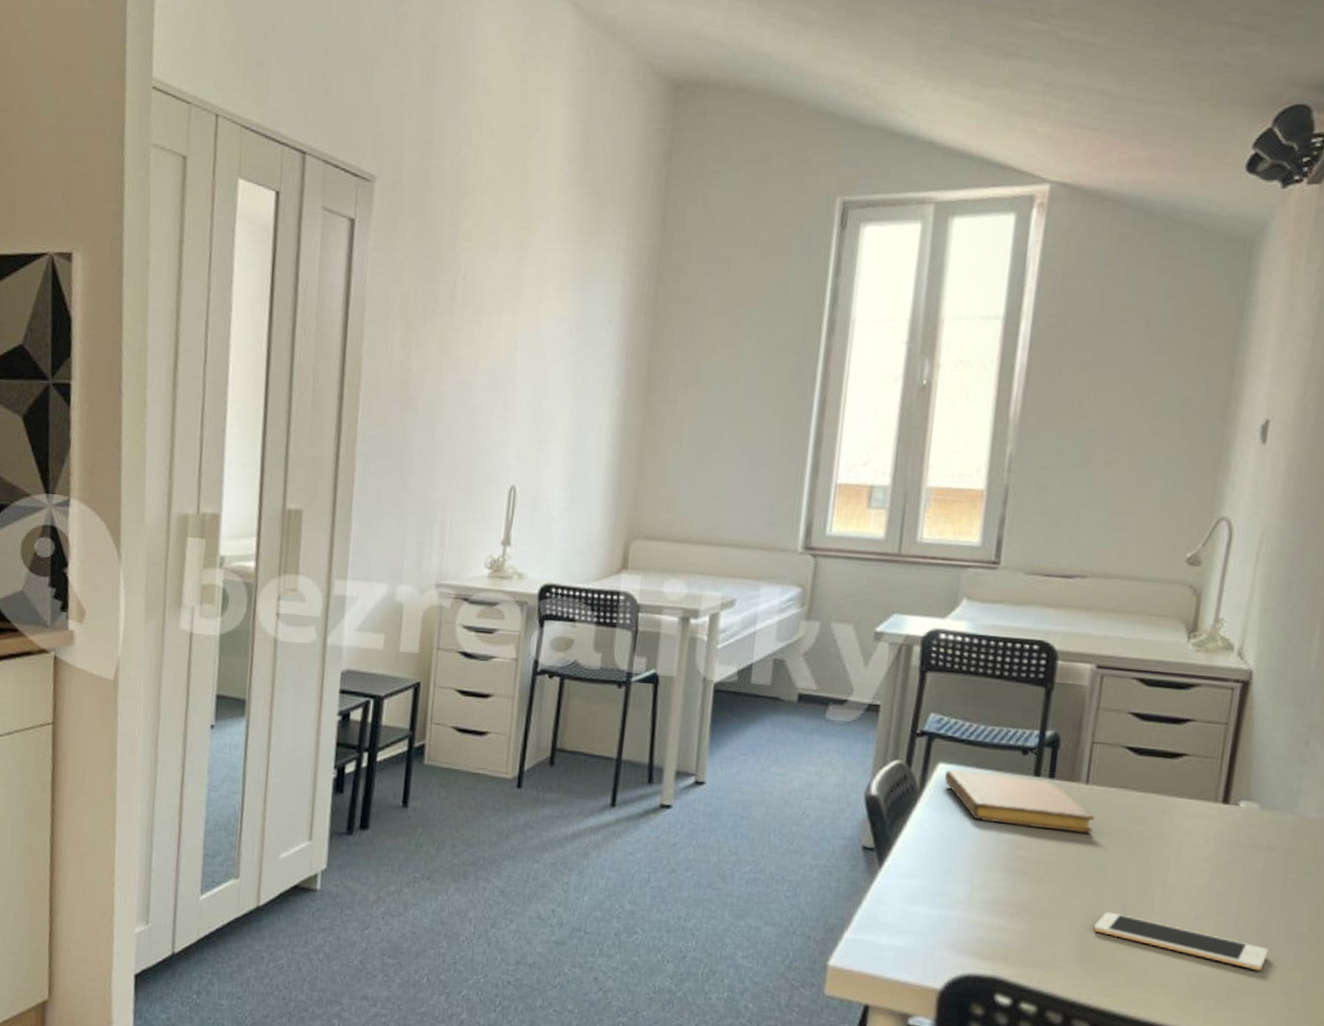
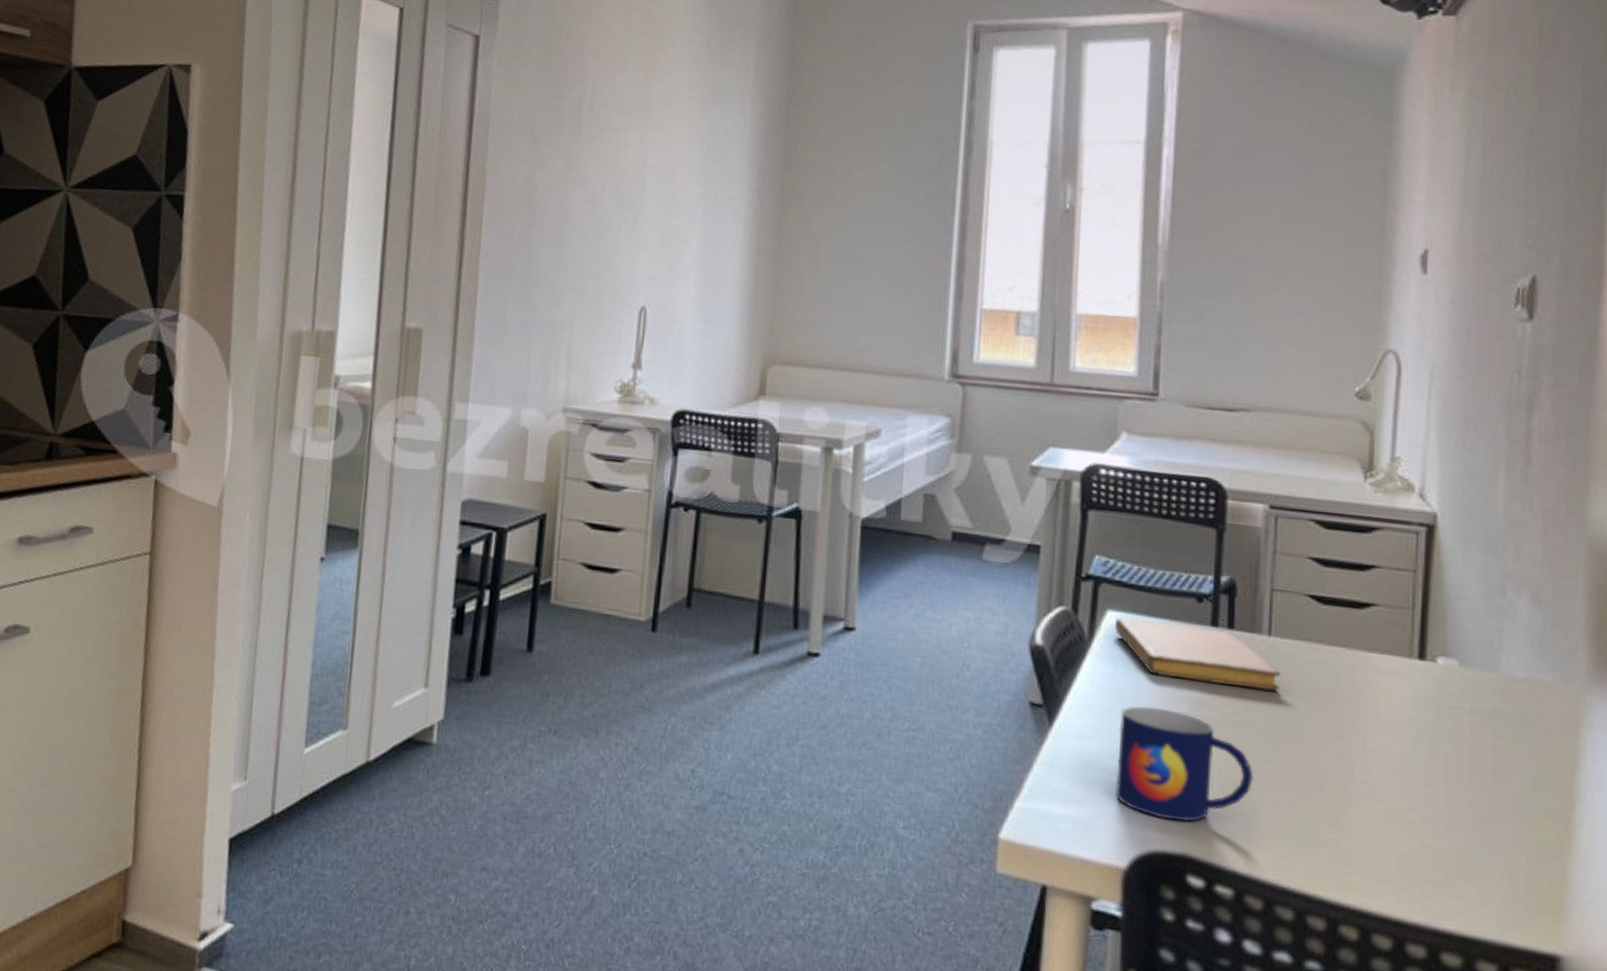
mug: none [935,848,1063,949] -> present [1115,705,1254,822]
cell phone: present [1093,911,1269,971] -> none [1289,780,1485,852]

